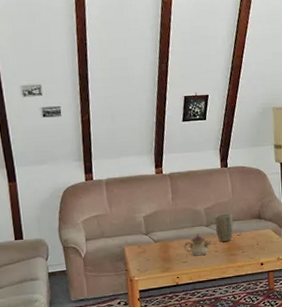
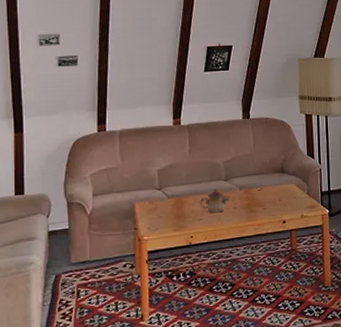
plant pot: present [214,214,234,242] -> none [234,167,254,197]

